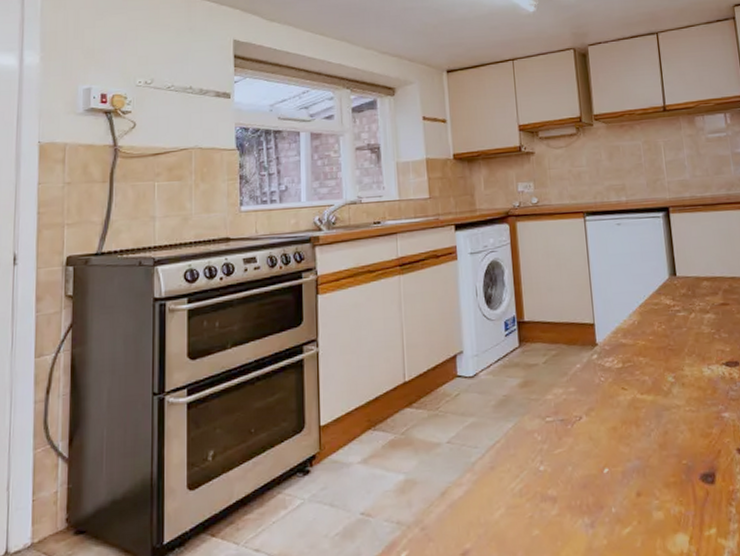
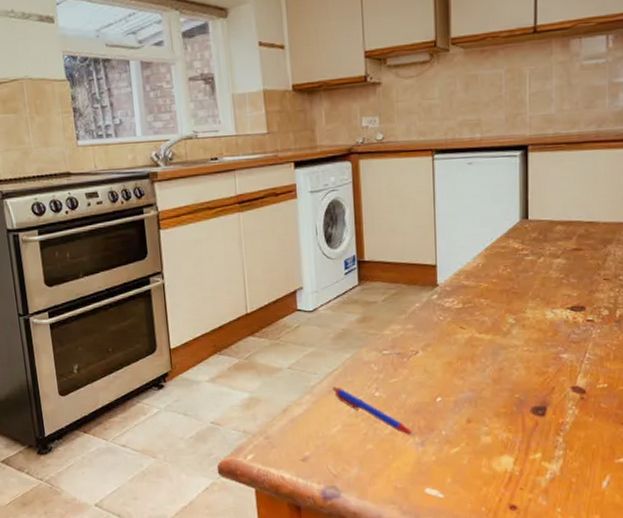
pen: none [494,461,583,517] -> present [332,386,414,436]

